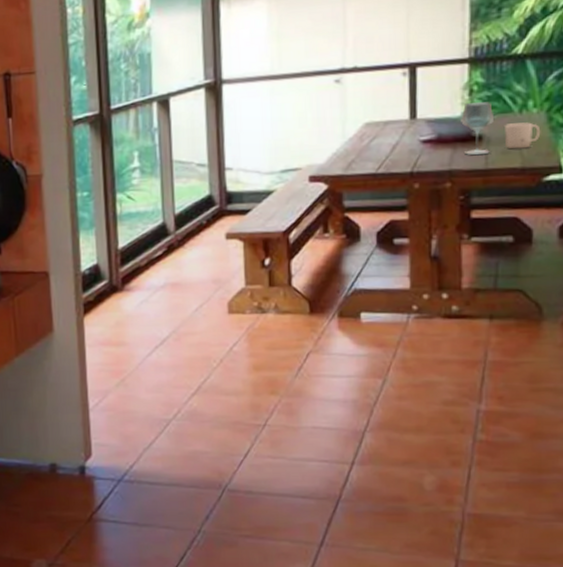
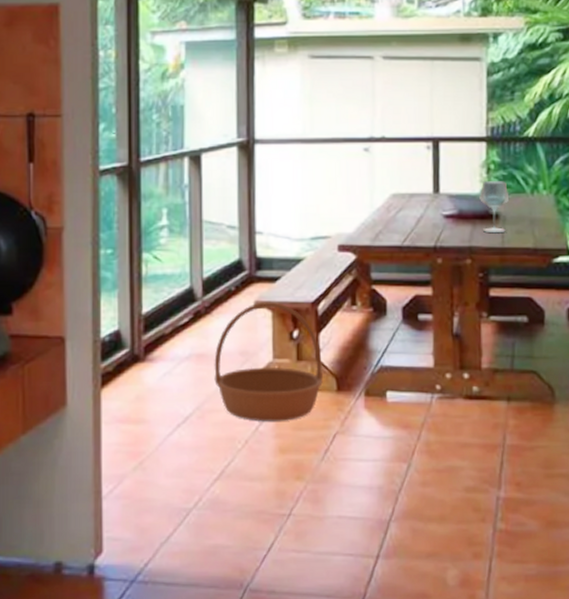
basket: none [188,233,295,342] -> present [214,302,323,421]
mug: present [505,122,541,149] -> none [519,204,550,229]

